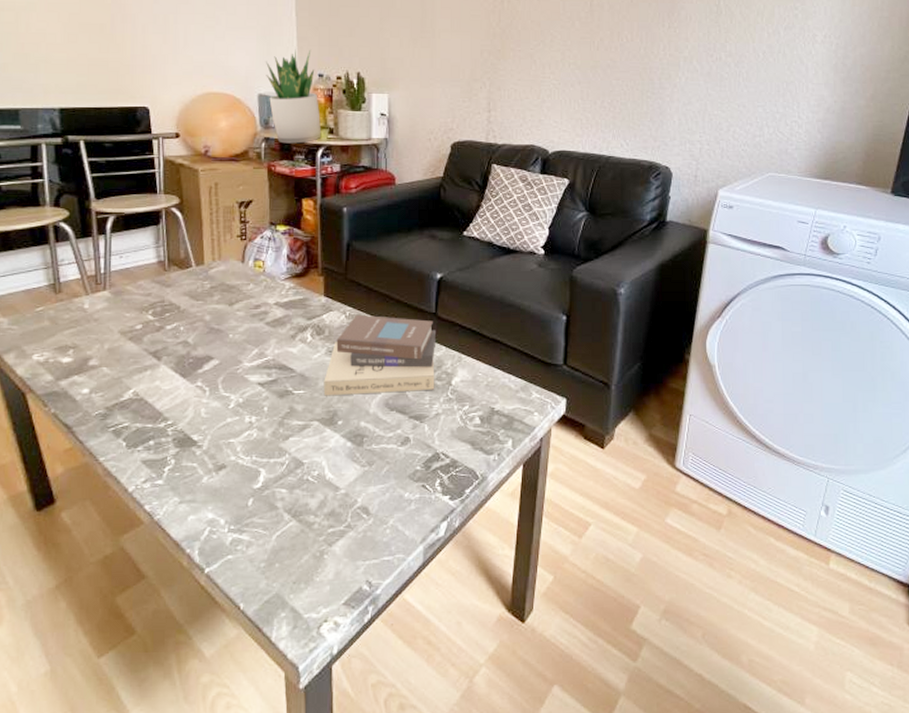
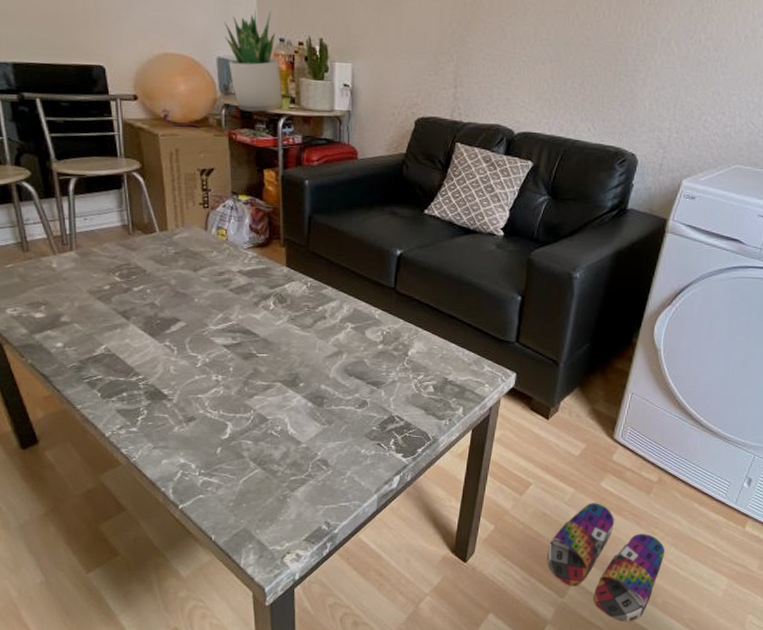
books: present [323,314,437,396] -> none [286,285,395,361]
slippers: none [614,543,744,689] -> present [547,503,665,622]

